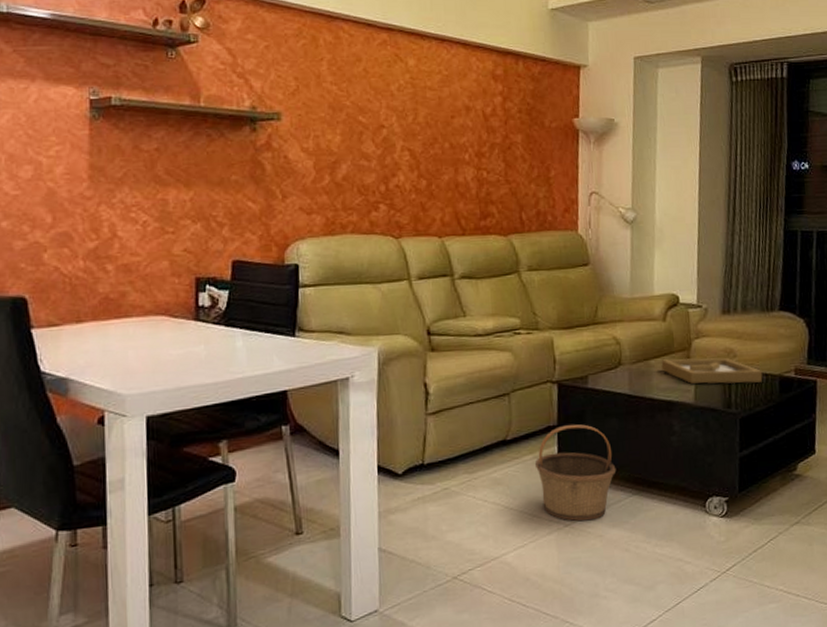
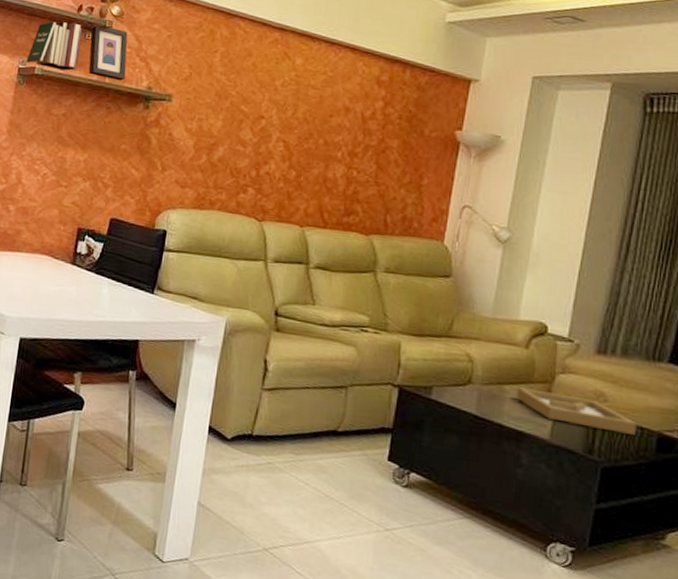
books: none [98,40,164,98] -> present [26,21,83,71]
picture frame: none [174,39,224,103] -> present [88,24,128,81]
basket: present [534,424,617,521] -> none [362,430,450,532]

